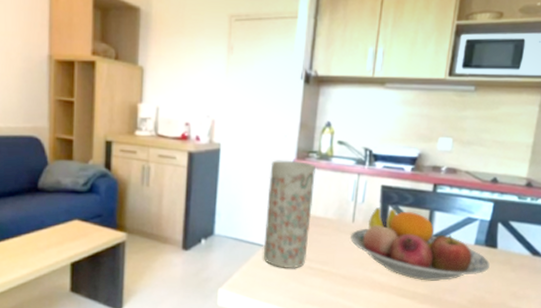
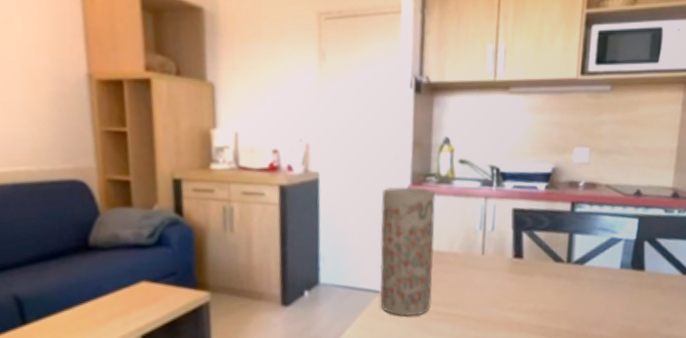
fruit bowl: present [351,207,490,281] -> none [481,235,638,315]

